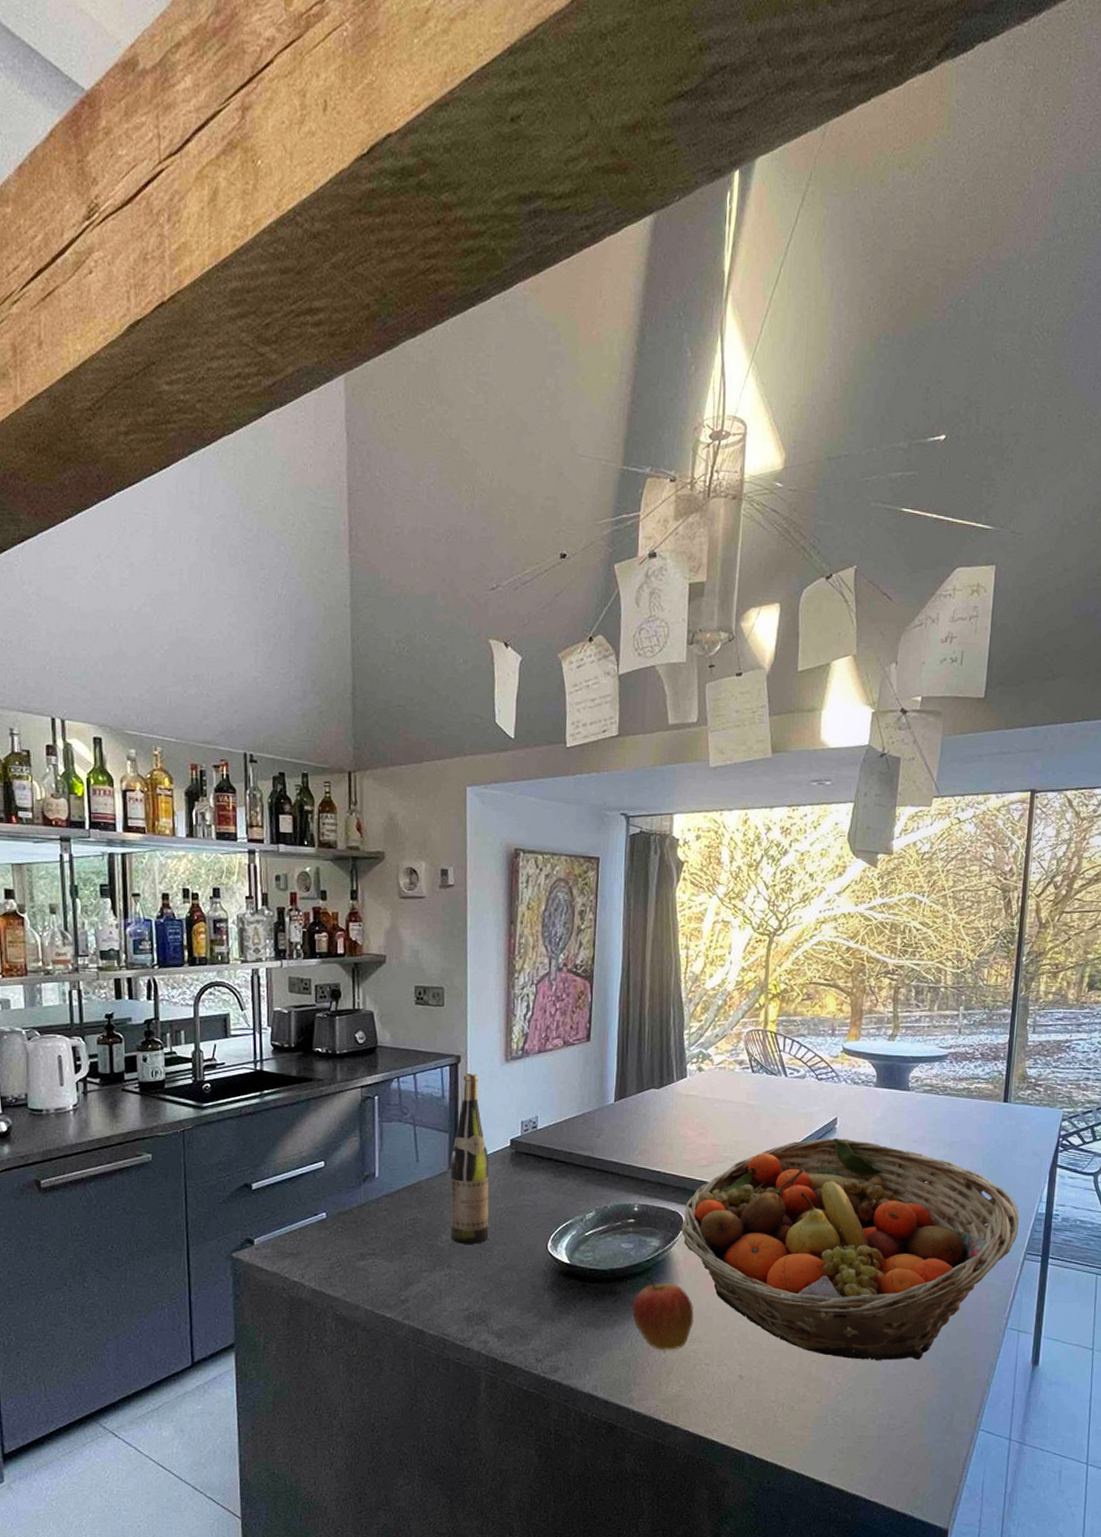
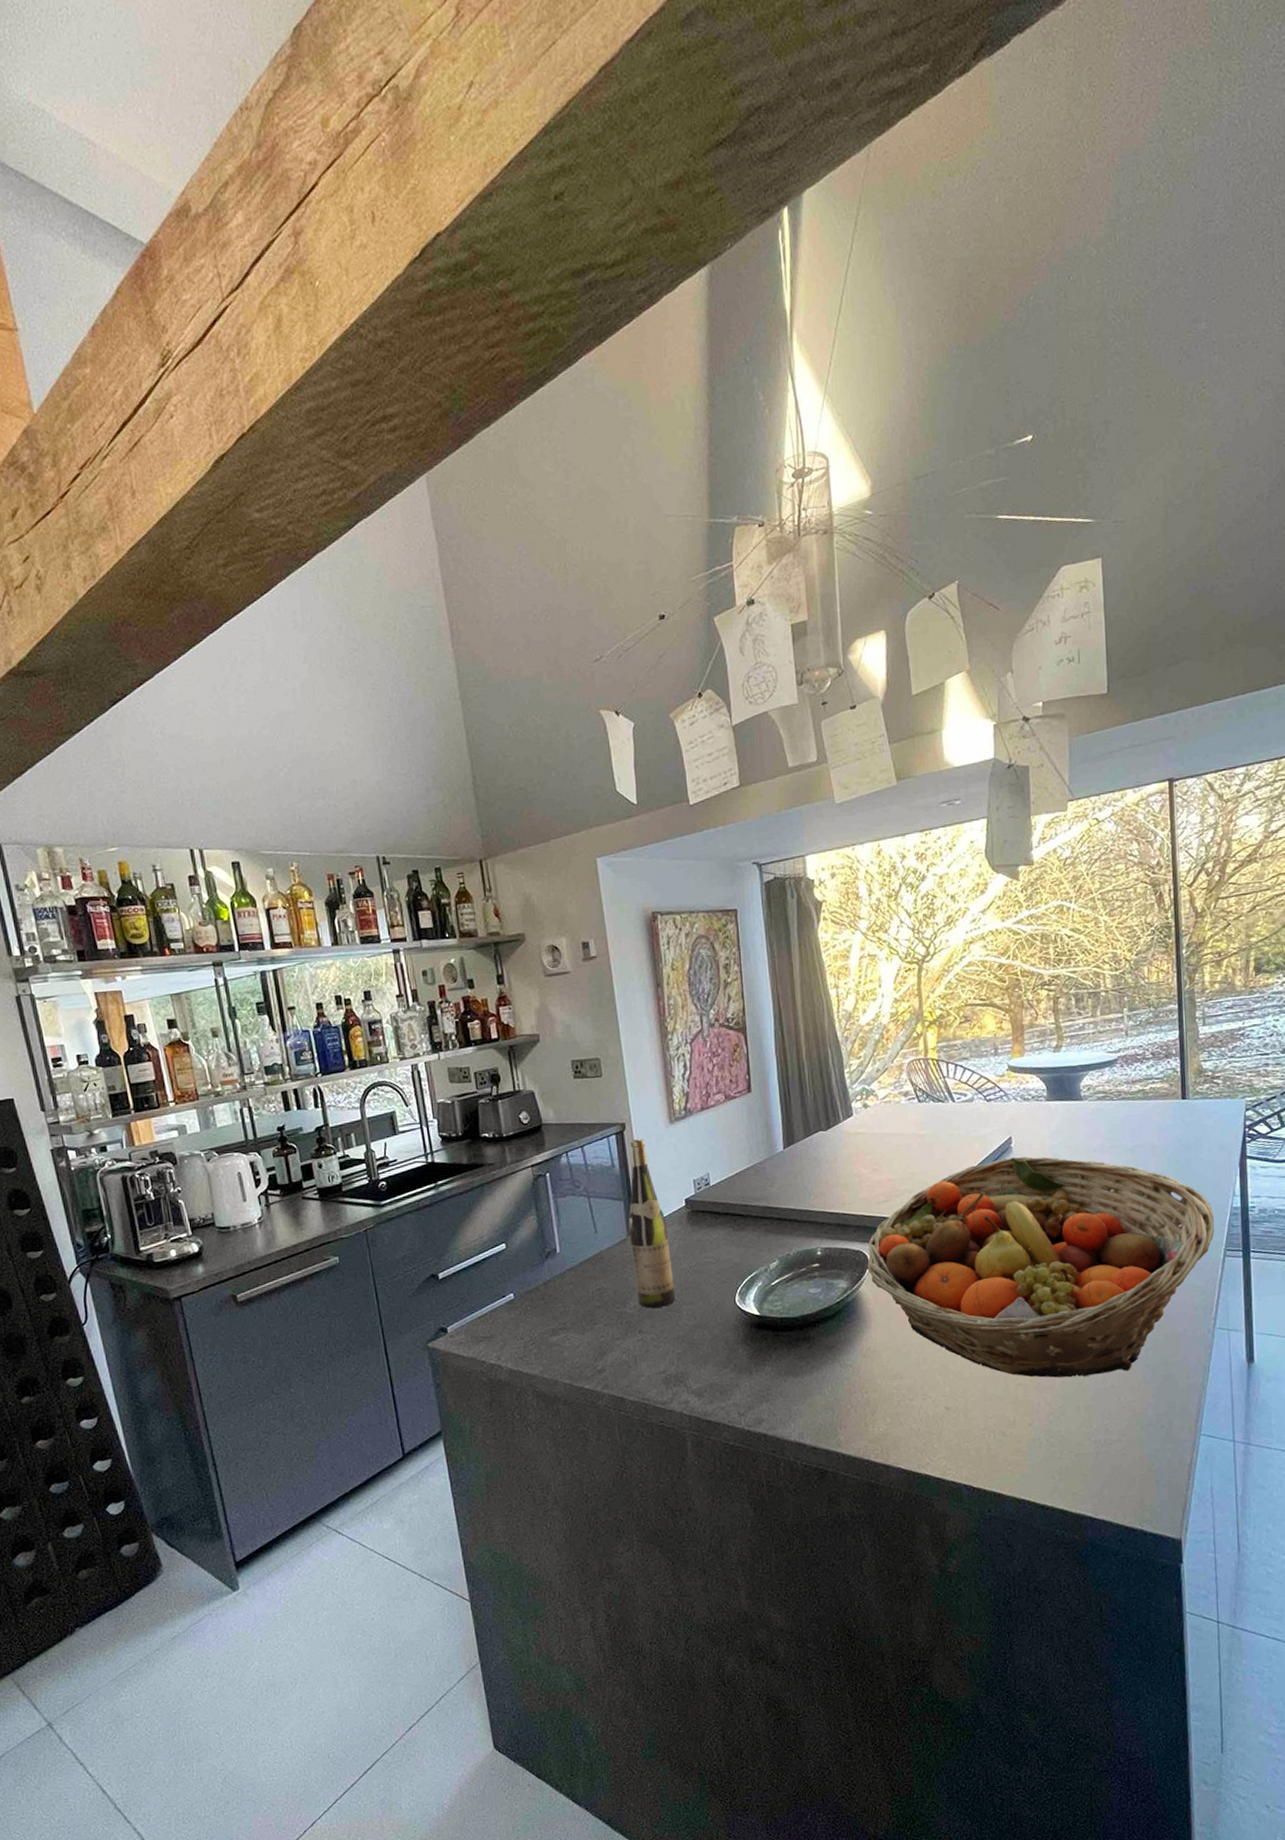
apple: present [632,1274,694,1350] -> none [828,1316,892,1391]

